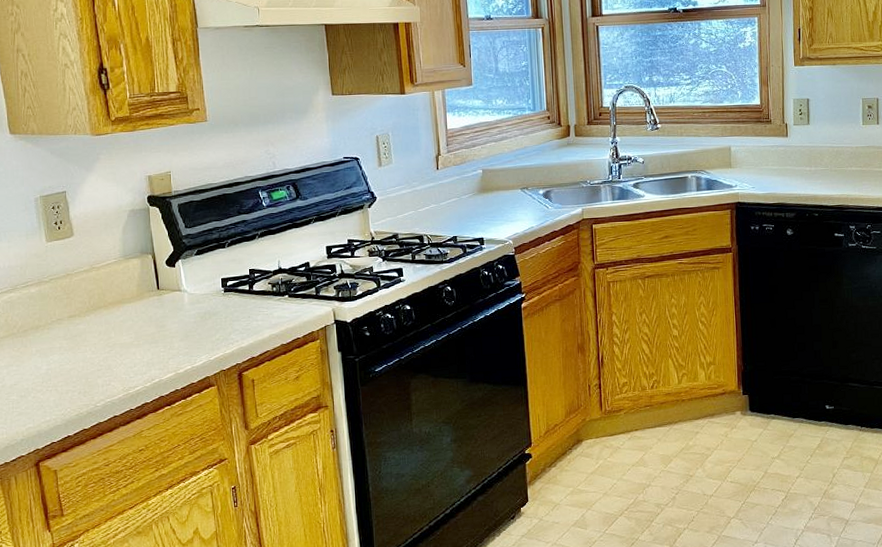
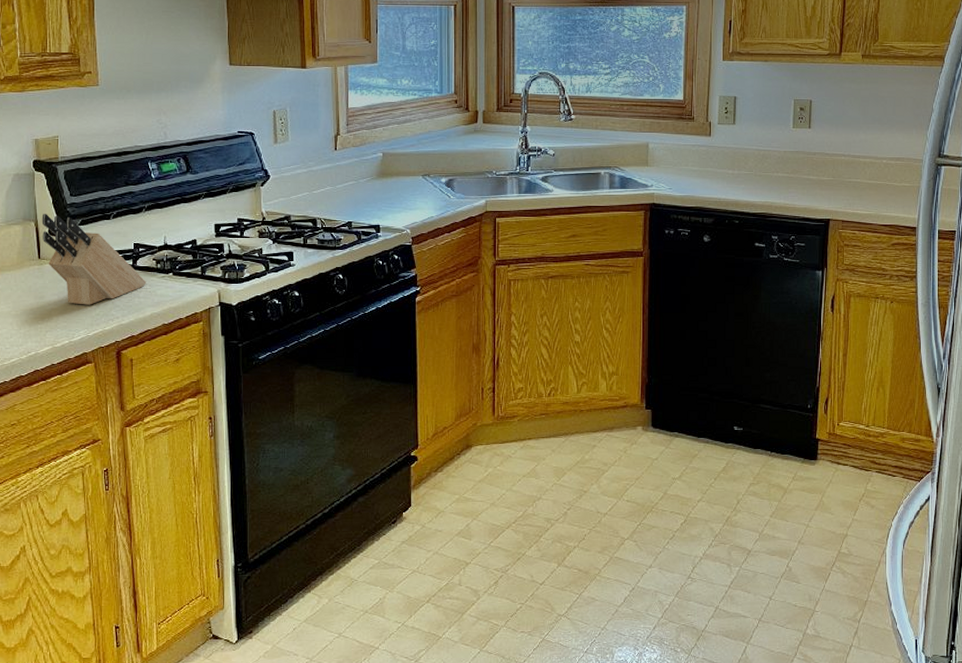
knife block: none [158,246,263,331] -> present [41,214,146,305]

